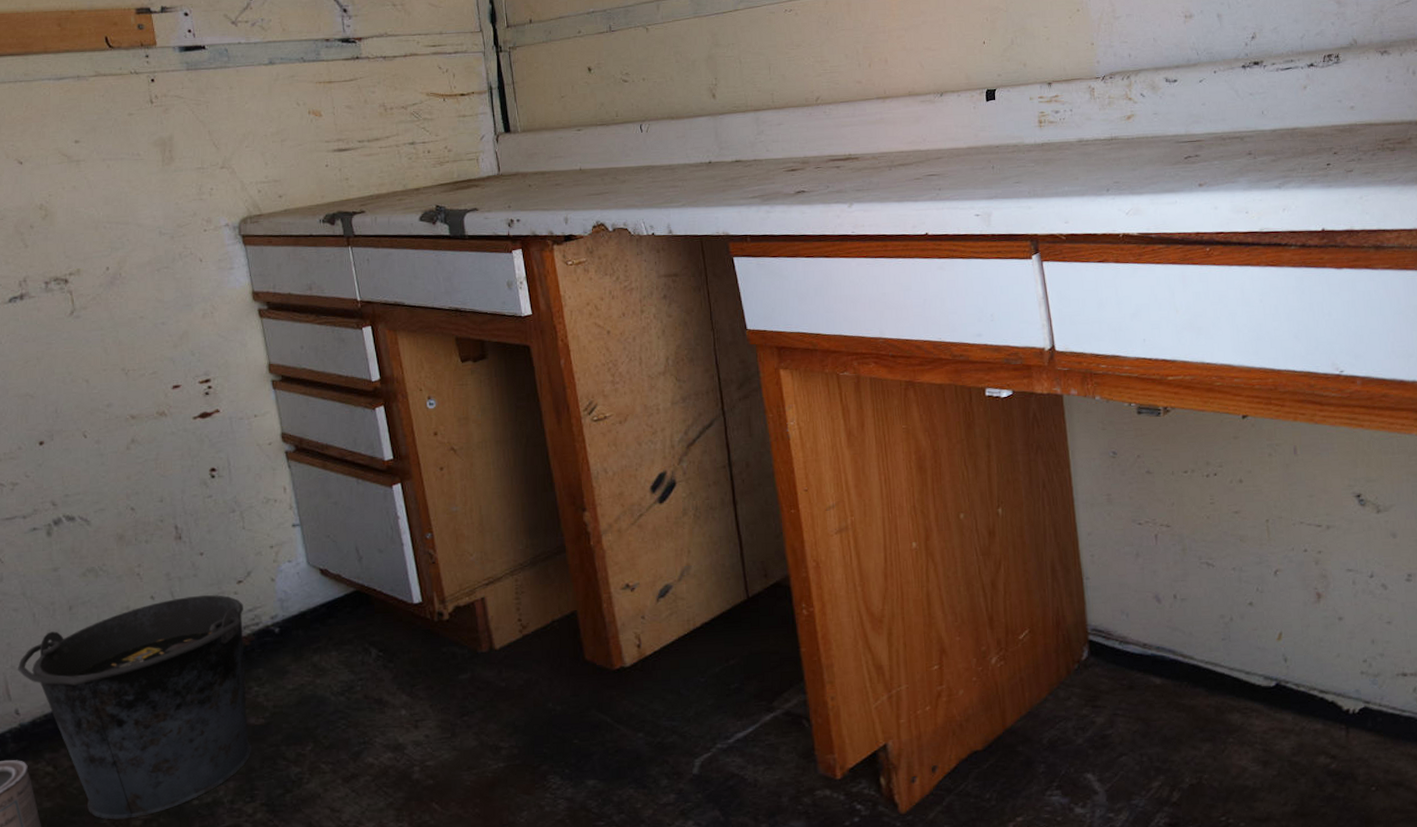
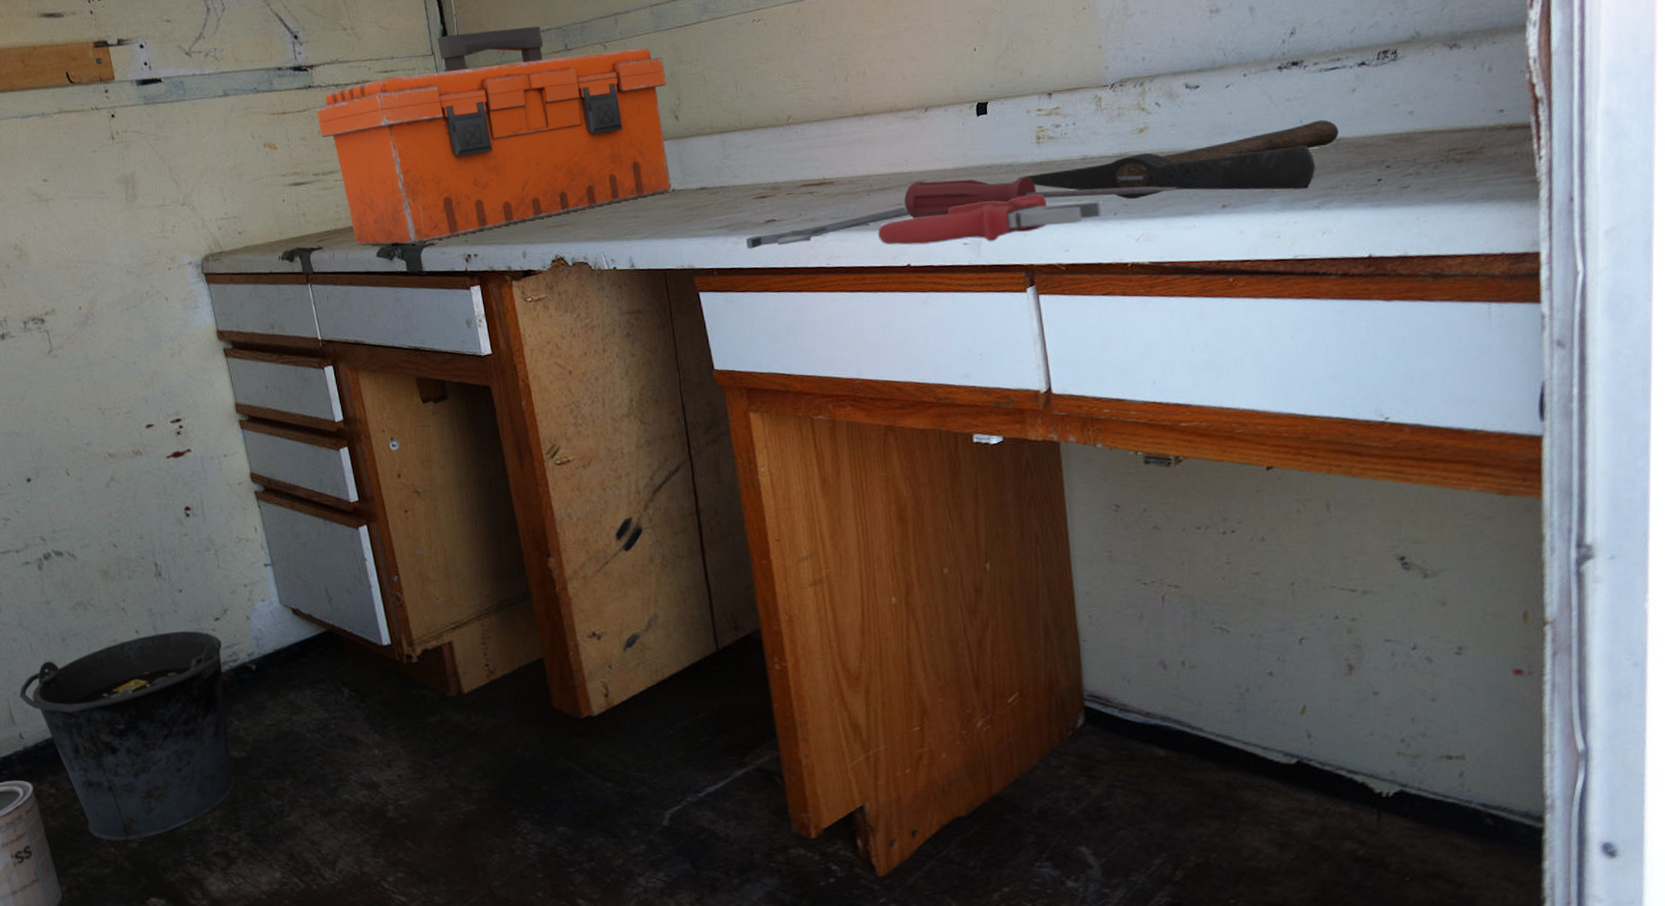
toolbox: none [363,8,708,211] -> present [316,25,671,246]
wrench: none [777,180,928,218] -> present [745,206,910,249]
pliers: none [898,172,1097,216] -> present [877,194,1102,245]
screwdriver: none [922,155,1161,192] -> present [904,176,1178,219]
hatchet: none [1023,112,1294,178] -> present [1018,119,1339,200]

